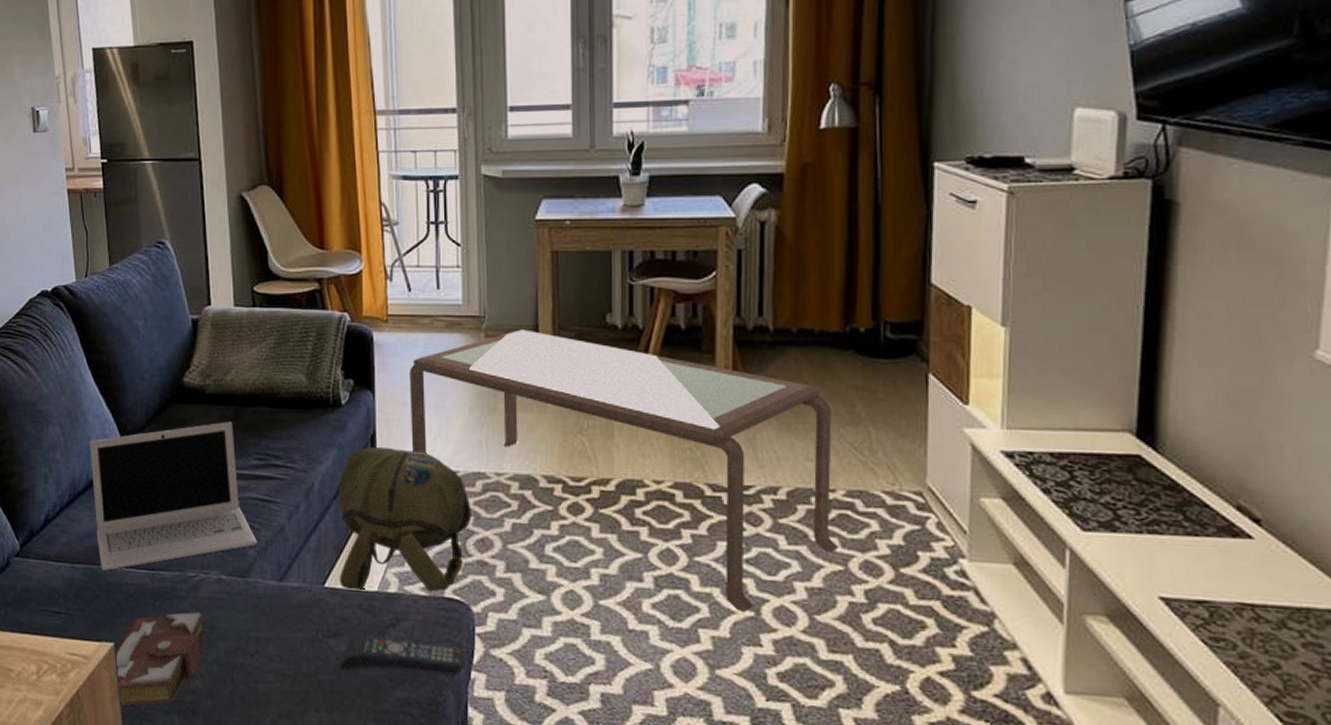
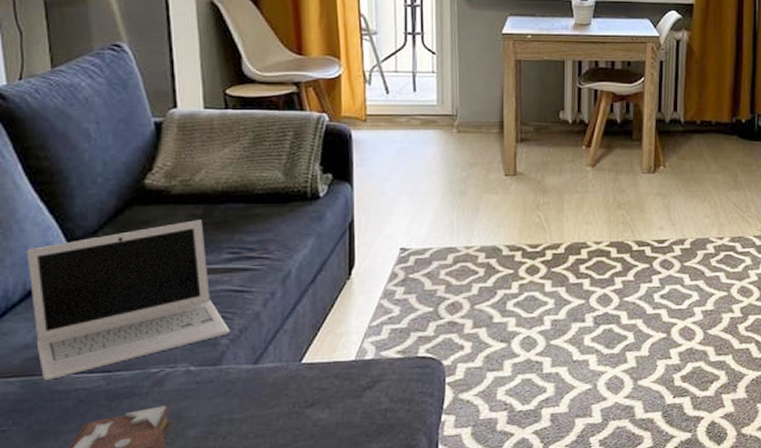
backpack: present [338,446,471,592] -> none [315,232,443,364]
remote control: present [339,636,465,675] -> none [316,397,436,434]
coffee table: present [410,329,839,613] -> none [387,125,725,336]

